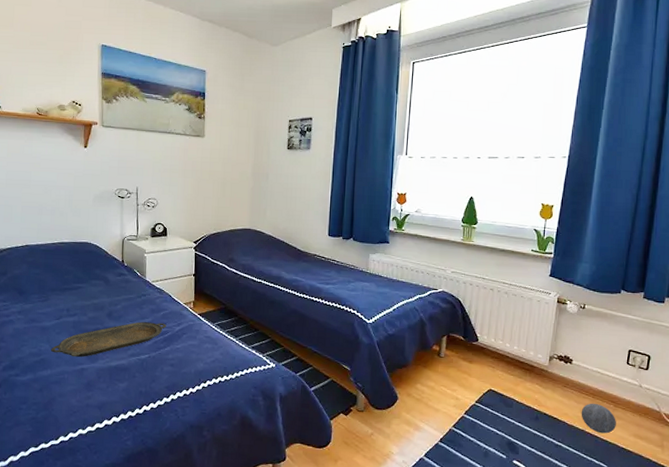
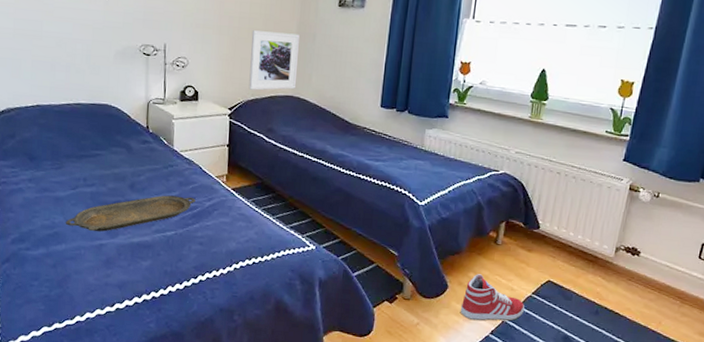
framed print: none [211,173,254,225] -> present [248,30,300,90]
sneaker: none [410,385,469,430] -> present [460,274,524,321]
ball: present [581,403,616,434] -> none [644,298,682,331]

